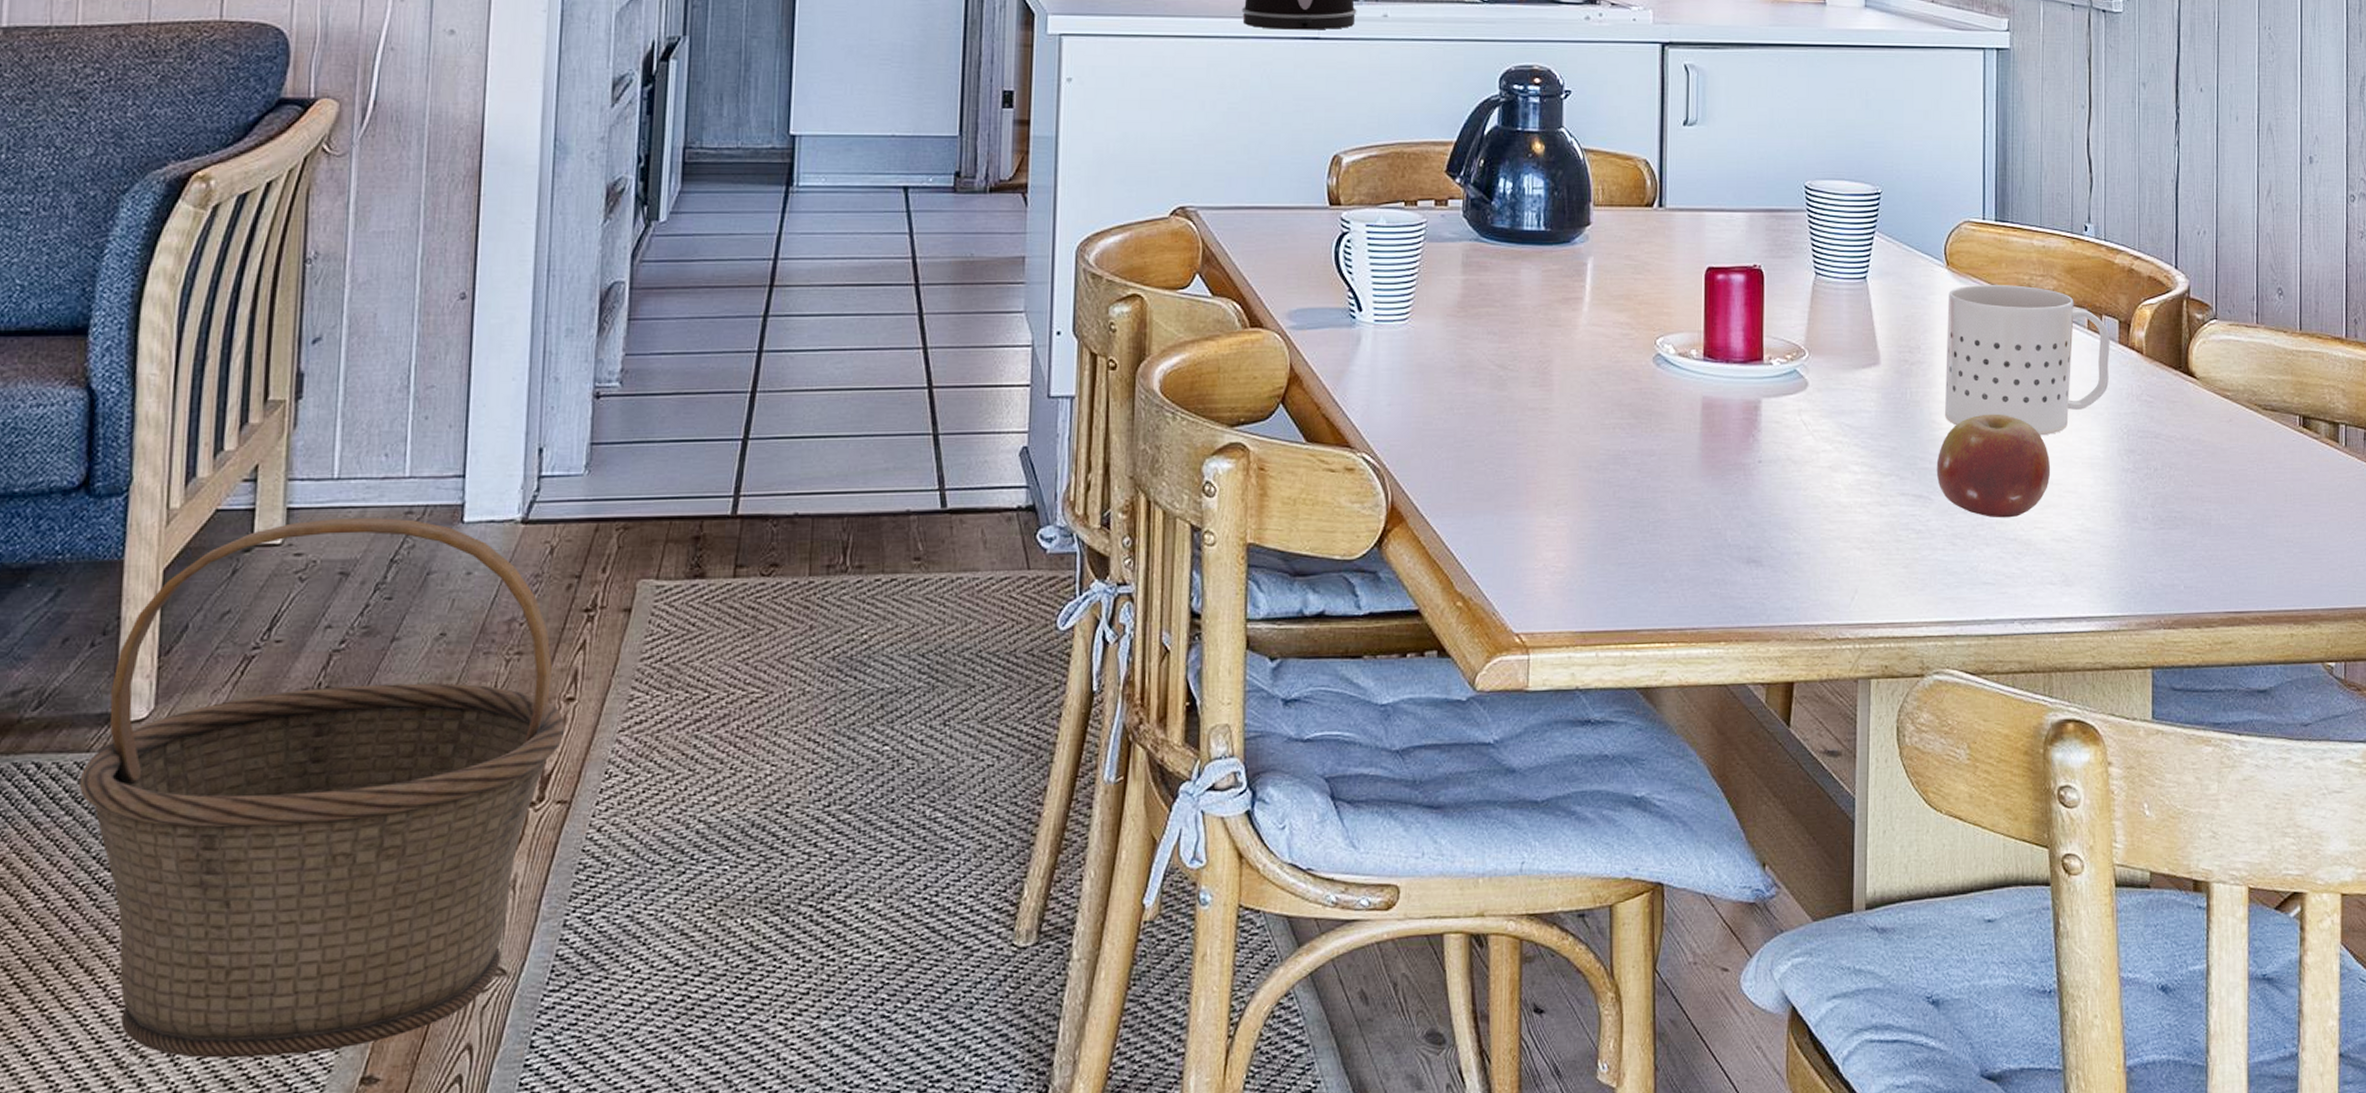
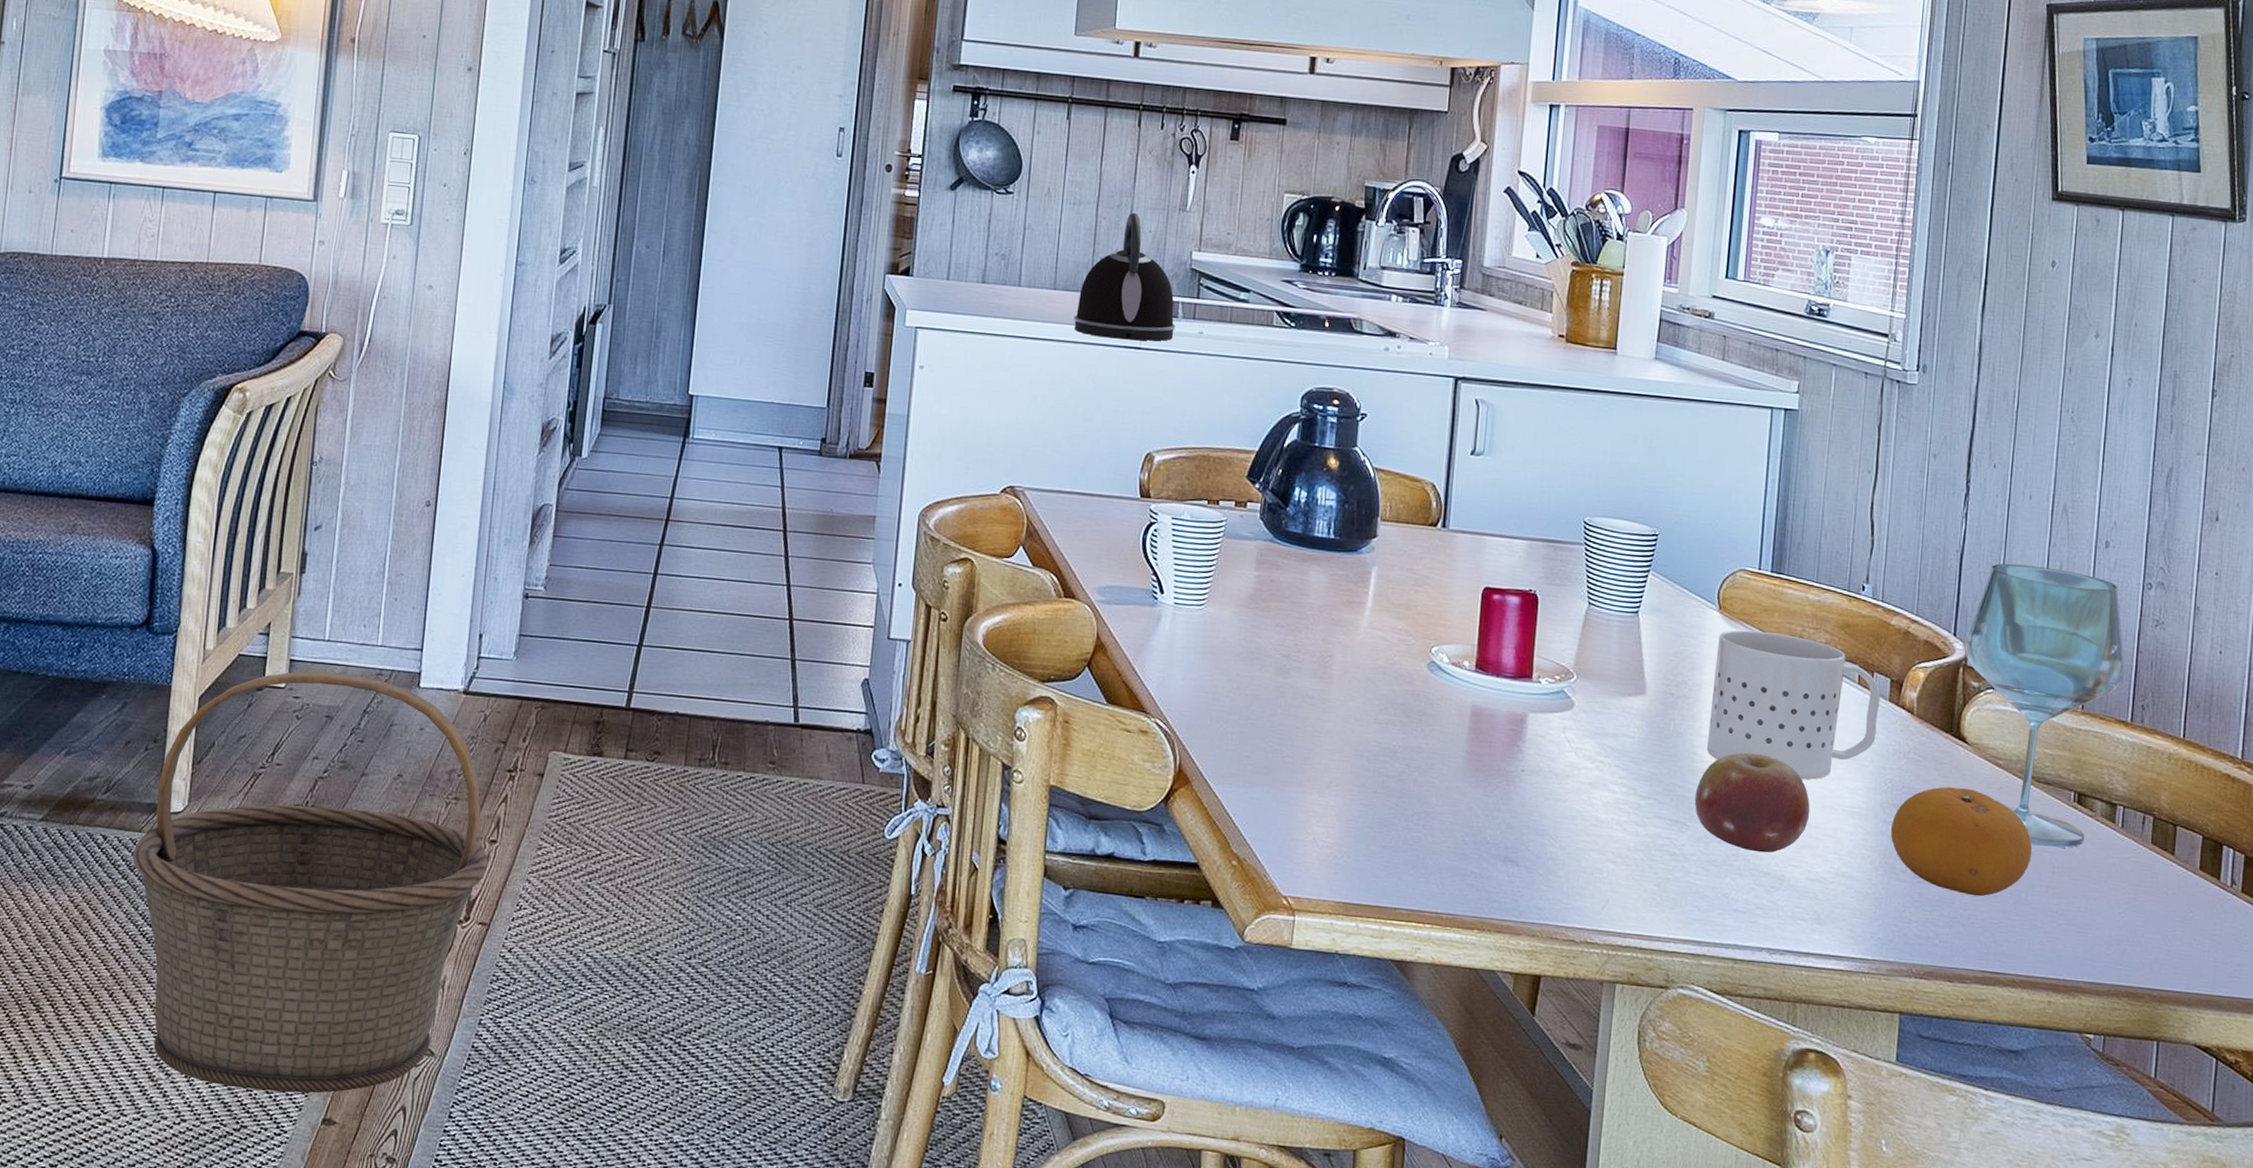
fruit: none [2129,425,2265,536] -> present [1890,786,2033,897]
wine glass: none [2186,188,2337,476] -> present [1964,563,2126,848]

